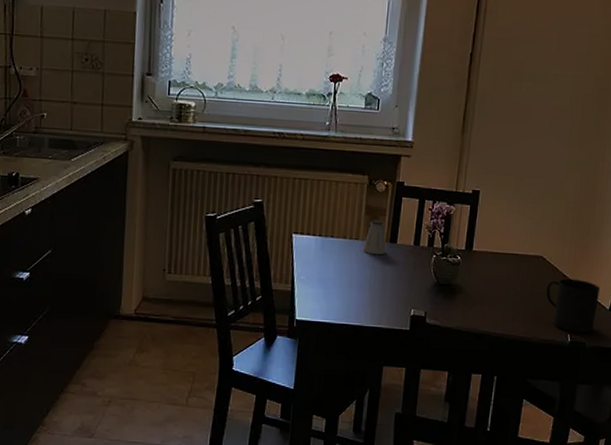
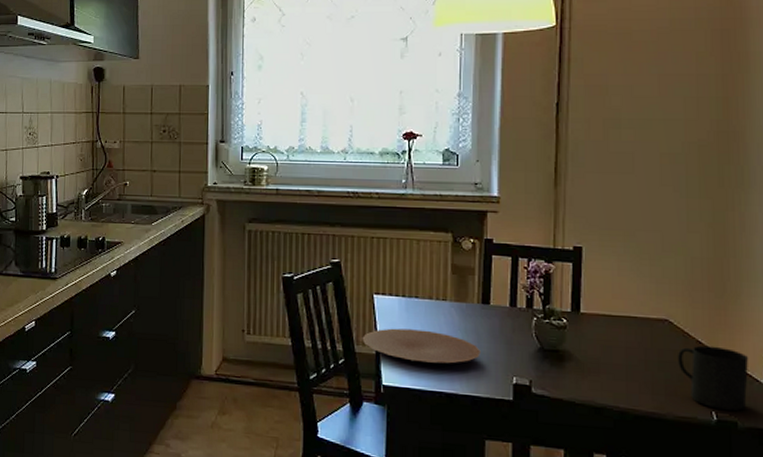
plate: none [279,266,385,299] -> present [362,328,481,364]
saltshaker: present [363,220,387,255] -> none [452,279,479,317]

